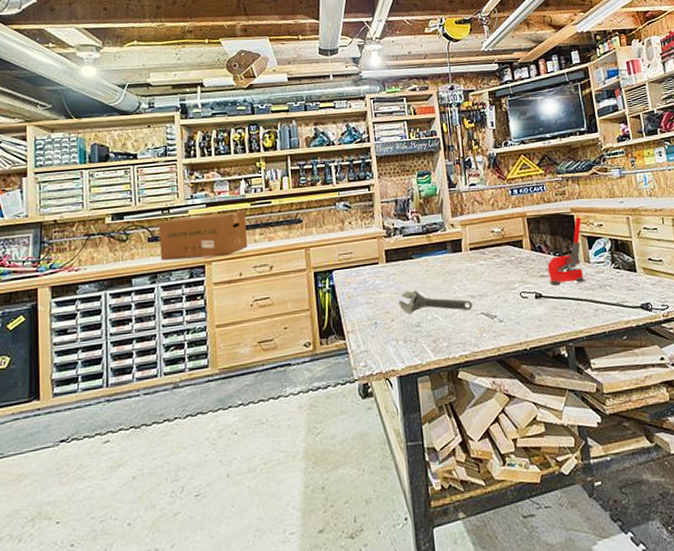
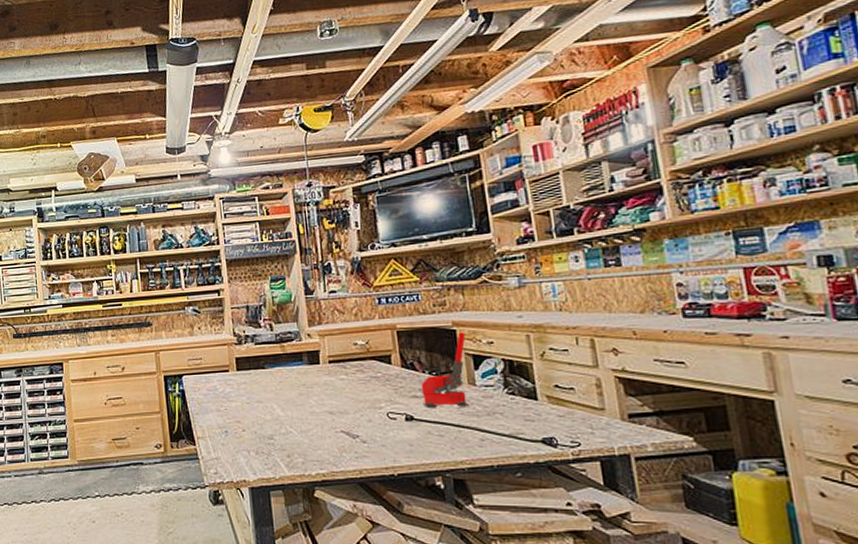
box: present [158,211,248,261] -> none [21,313,101,356]
adjustable wrench: present [398,290,473,313] -> none [249,401,332,428]

